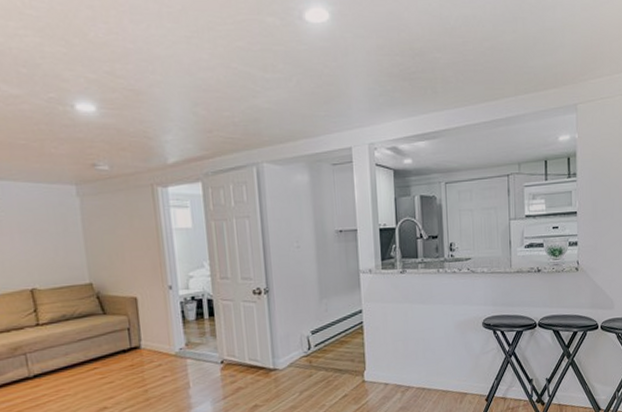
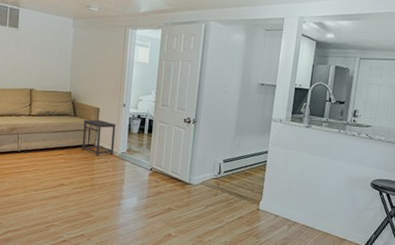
side table: none [118,312,168,361] -> present [82,119,116,156]

